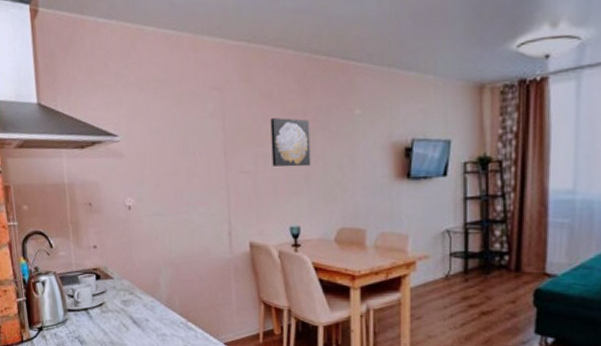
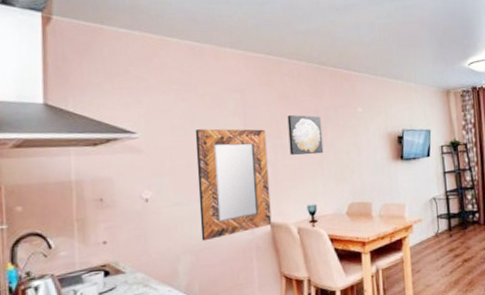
home mirror: none [173,132,251,256] -> present [195,128,272,241]

